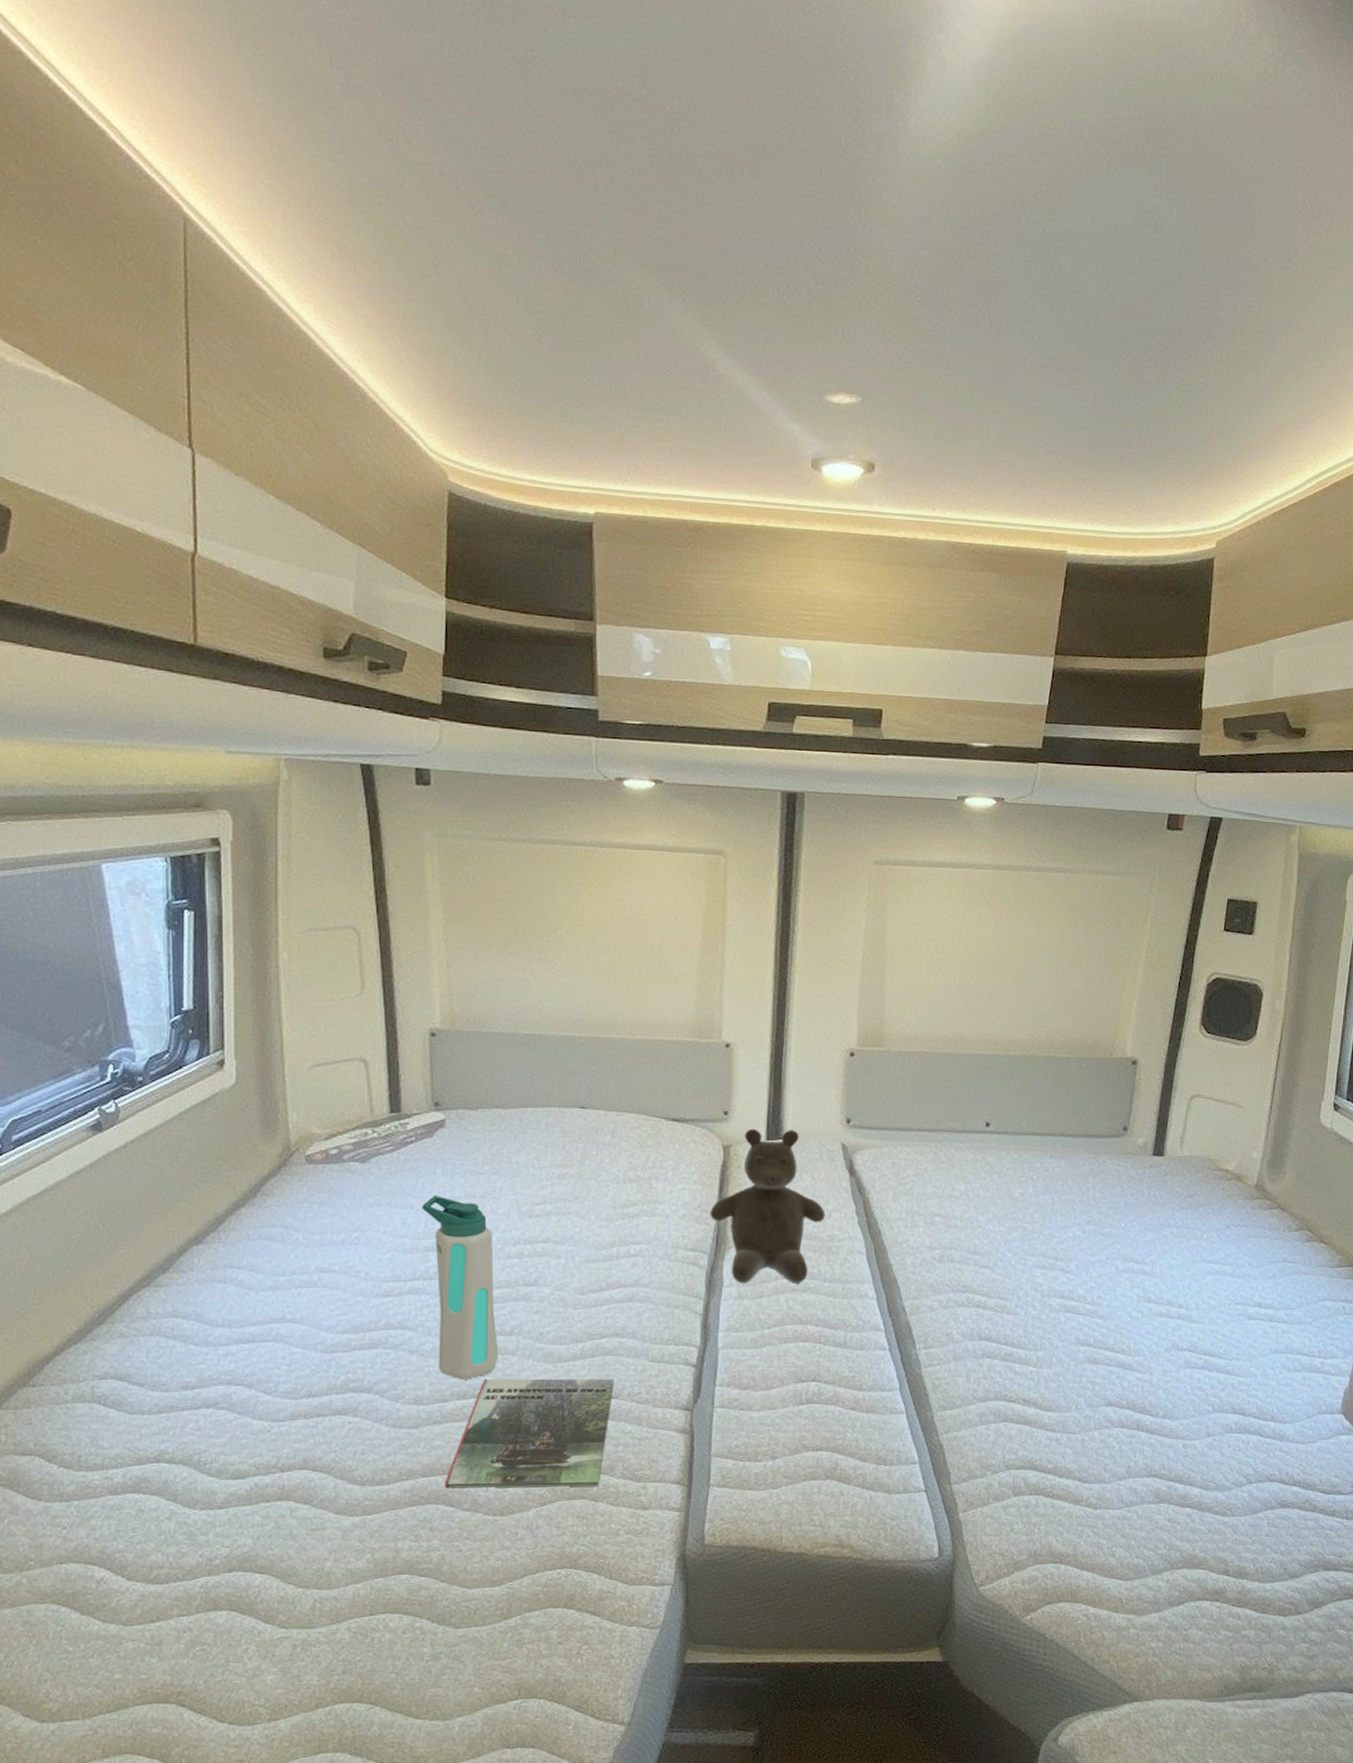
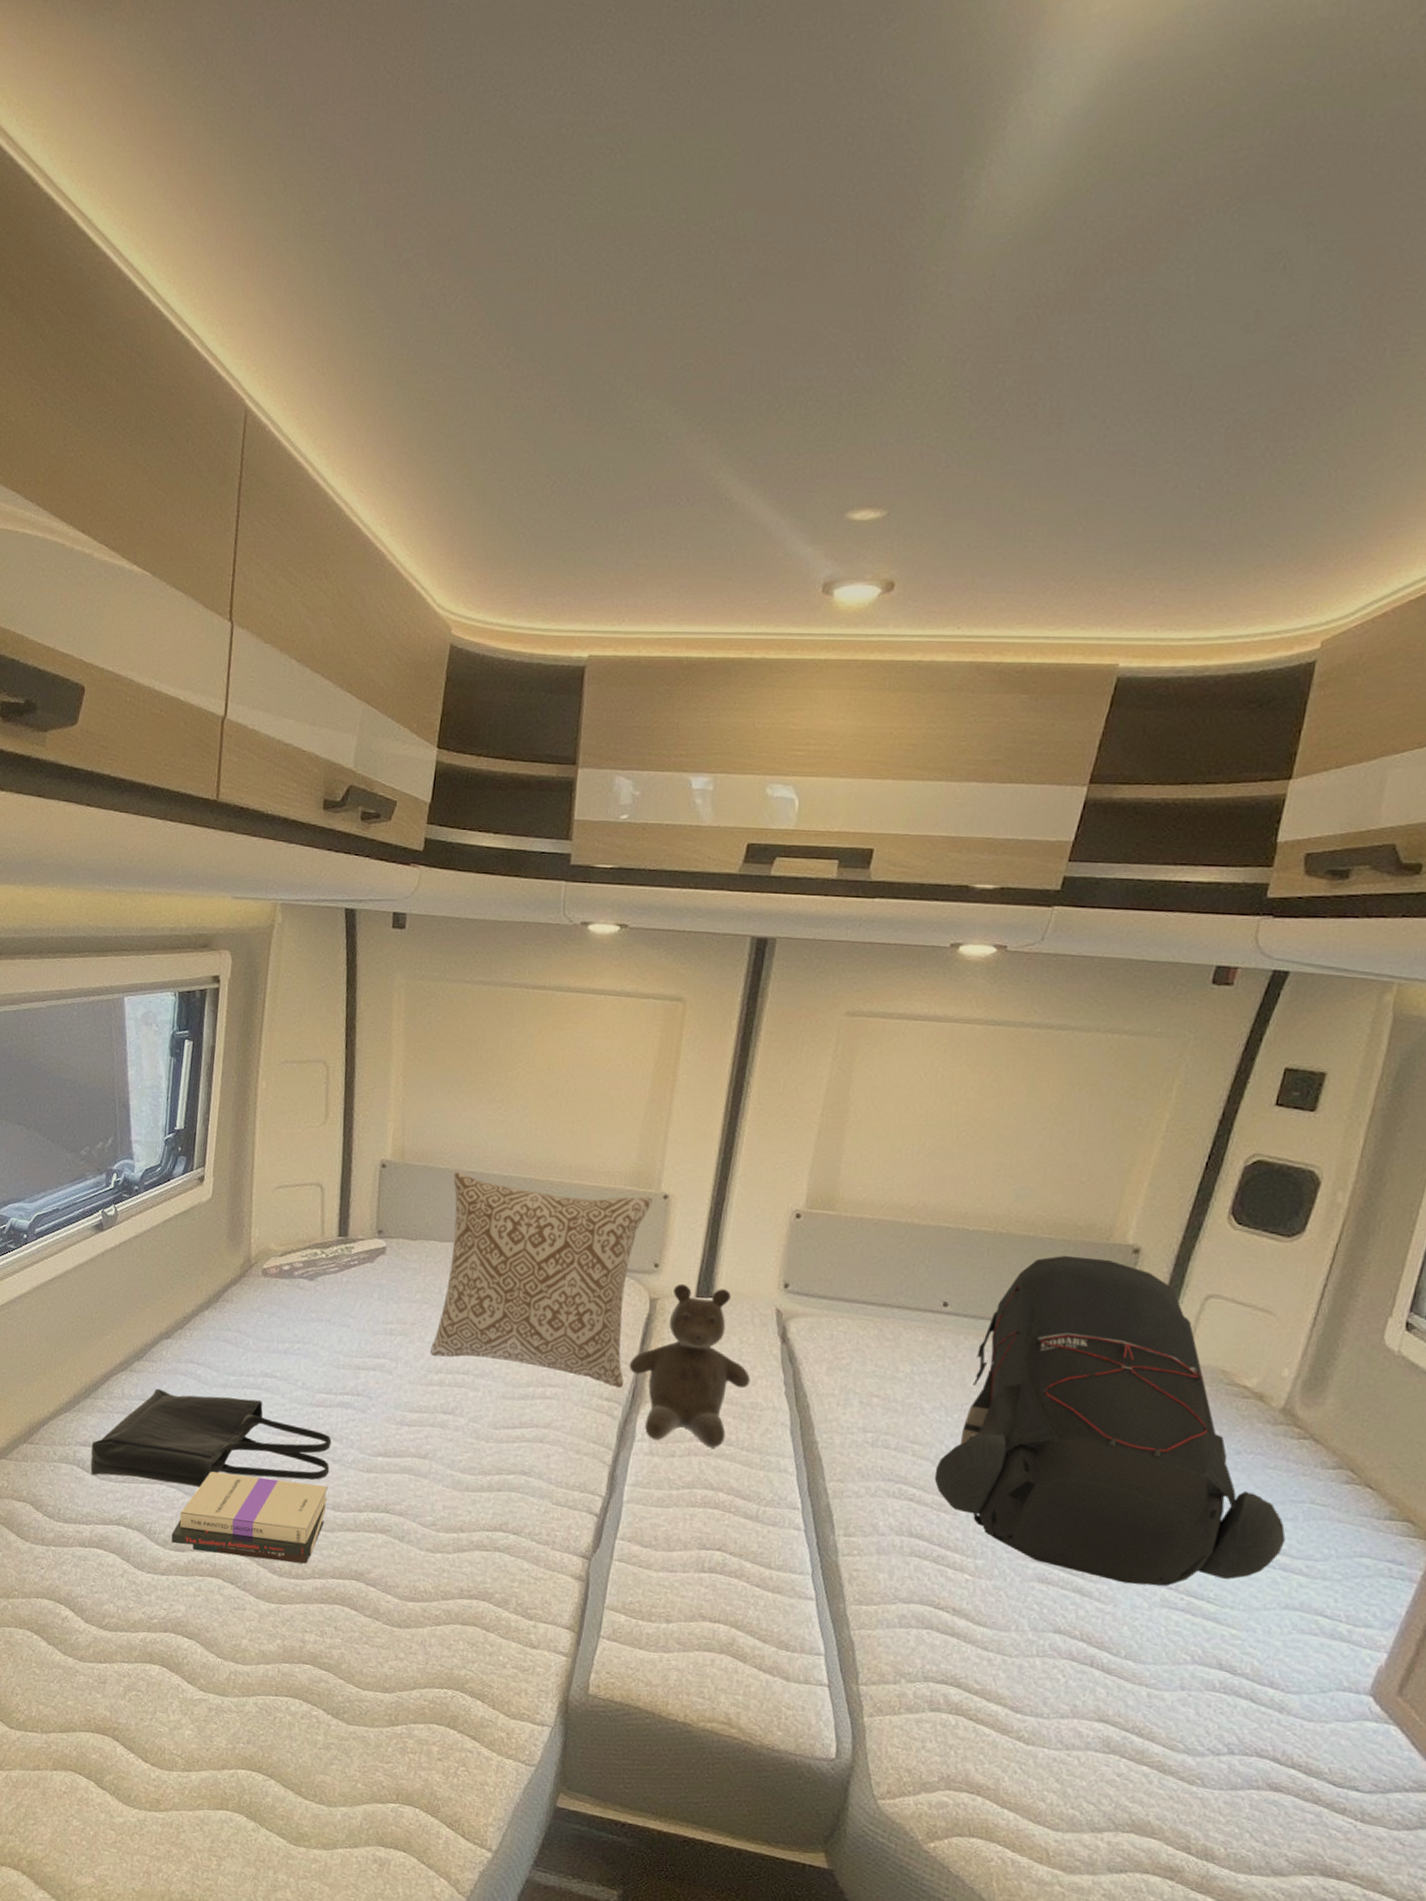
tote bag: none [114,1299,407,1411] -> present [90,1388,332,1487]
books: none [226,1381,408,1475] -> present [171,1471,328,1564]
water bottle: present [422,1196,499,1380] -> none [356,1317,418,1495]
magazine: present [444,1378,614,1489] -> none [351,1496,517,1616]
pillow: none [505,1036,715,1236] -> present [430,1172,653,1388]
backpack: none [995,1071,1269,1353] -> present [934,1255,1286,1587]

